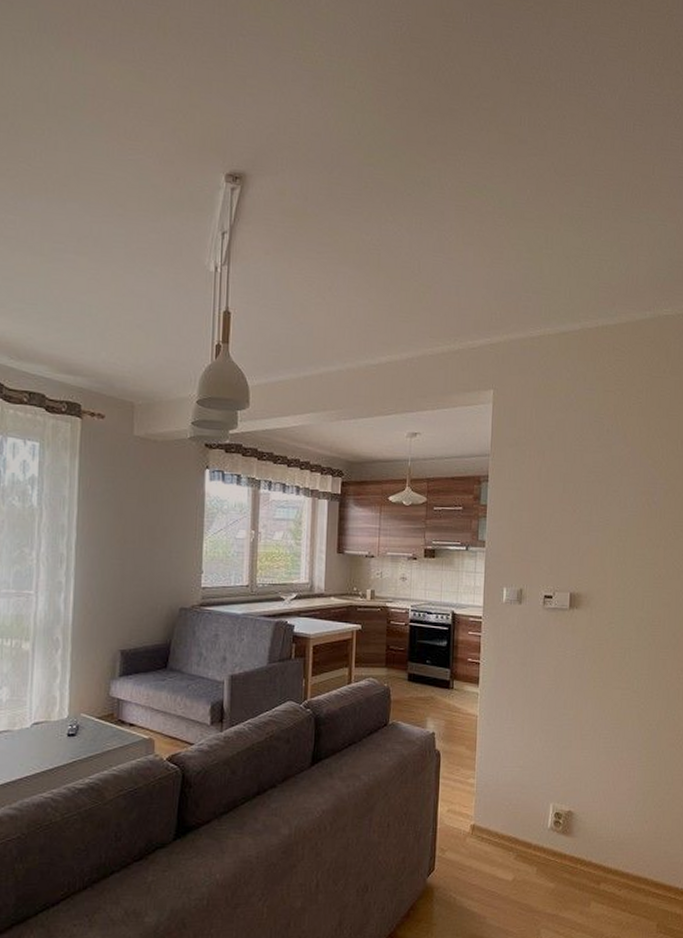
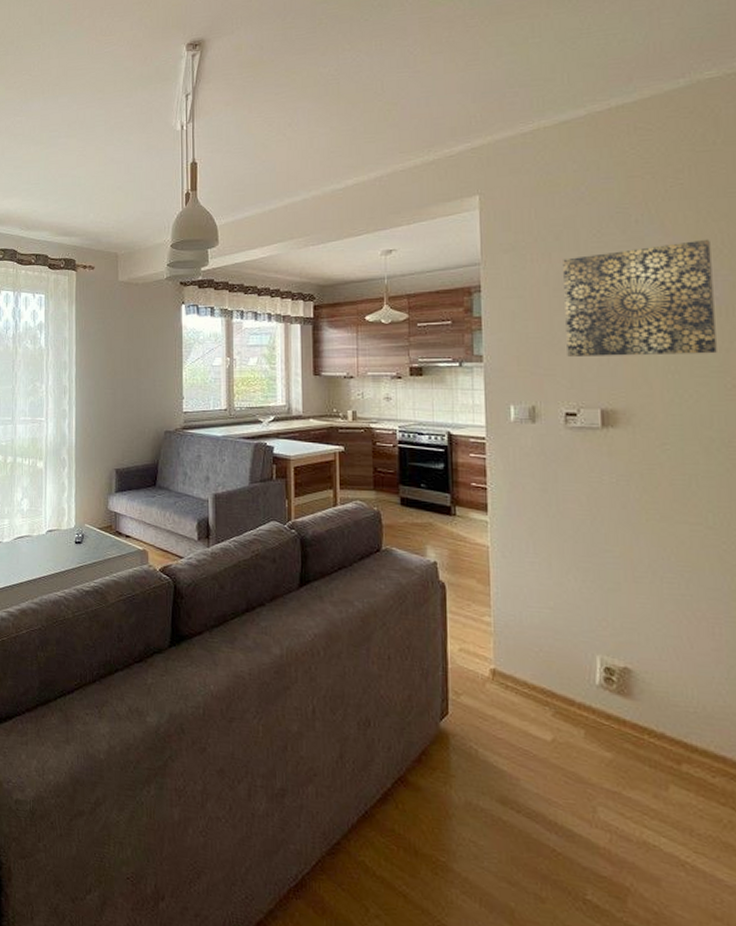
wall art: none [550,452,655,549] -> present [563,239,717,356]

